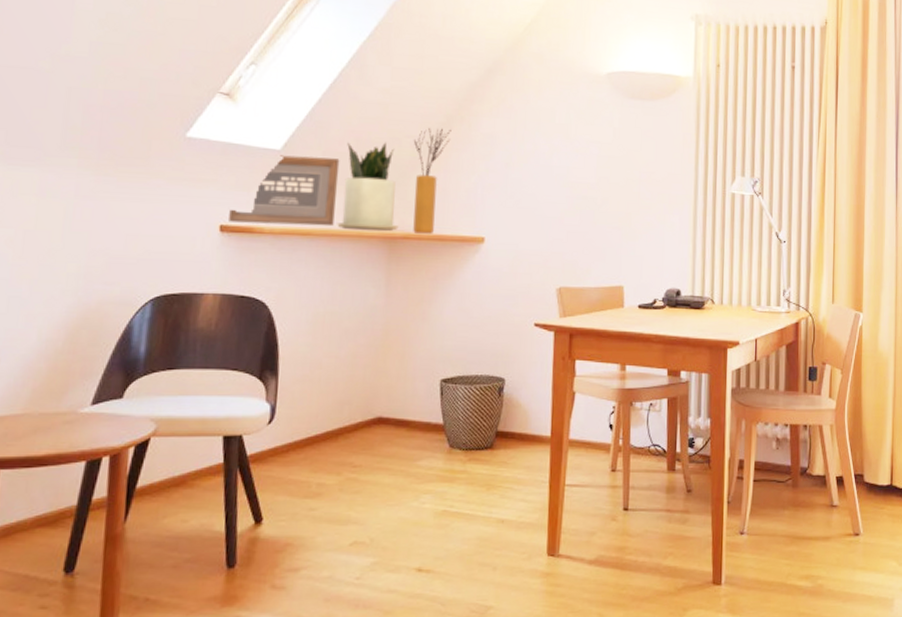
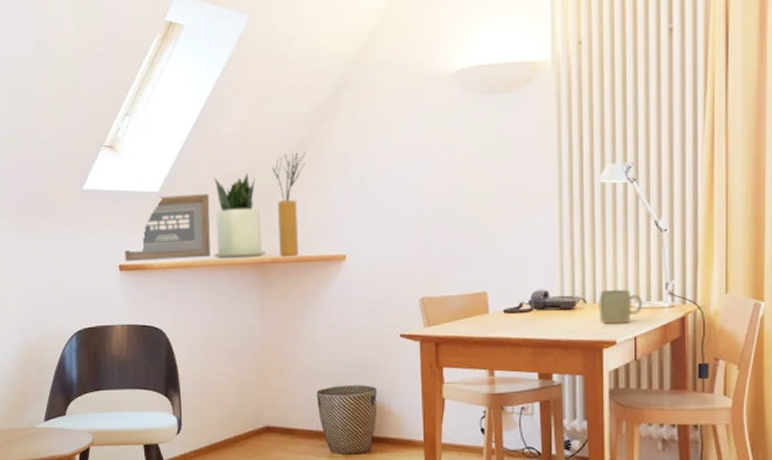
mug: none [725,293,764,325] -> present [599,290,643,324]

